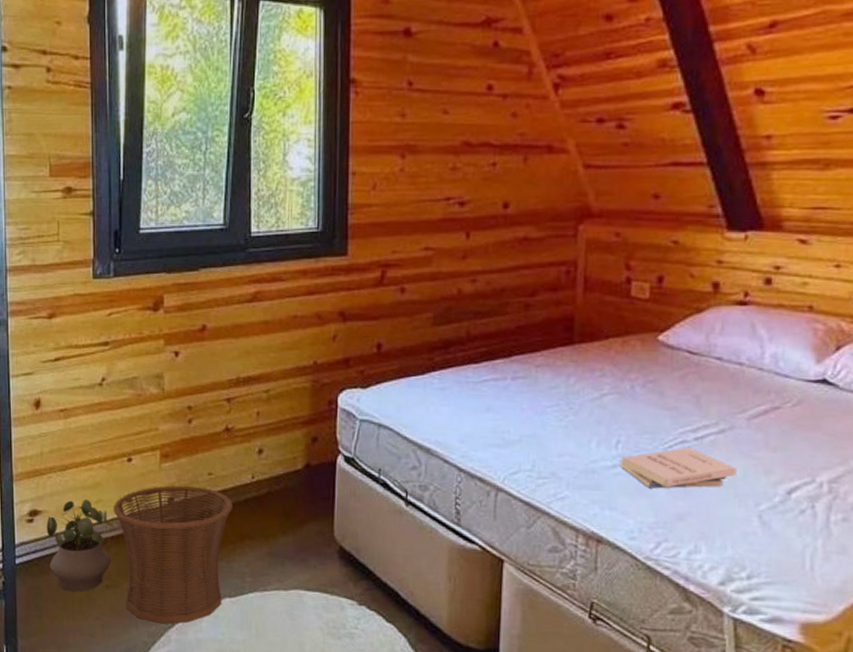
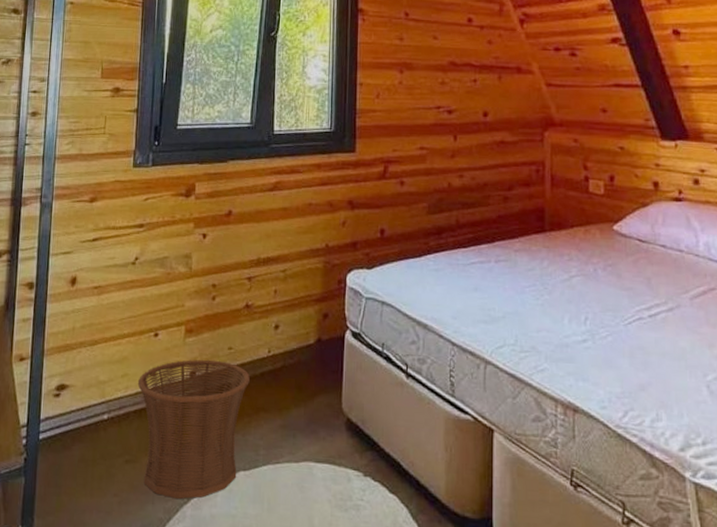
potted plant: present [46,500,114,592] -> none [72,374,138,468]
books: present [619,446,737,489] -> none [588,323,685,361]

